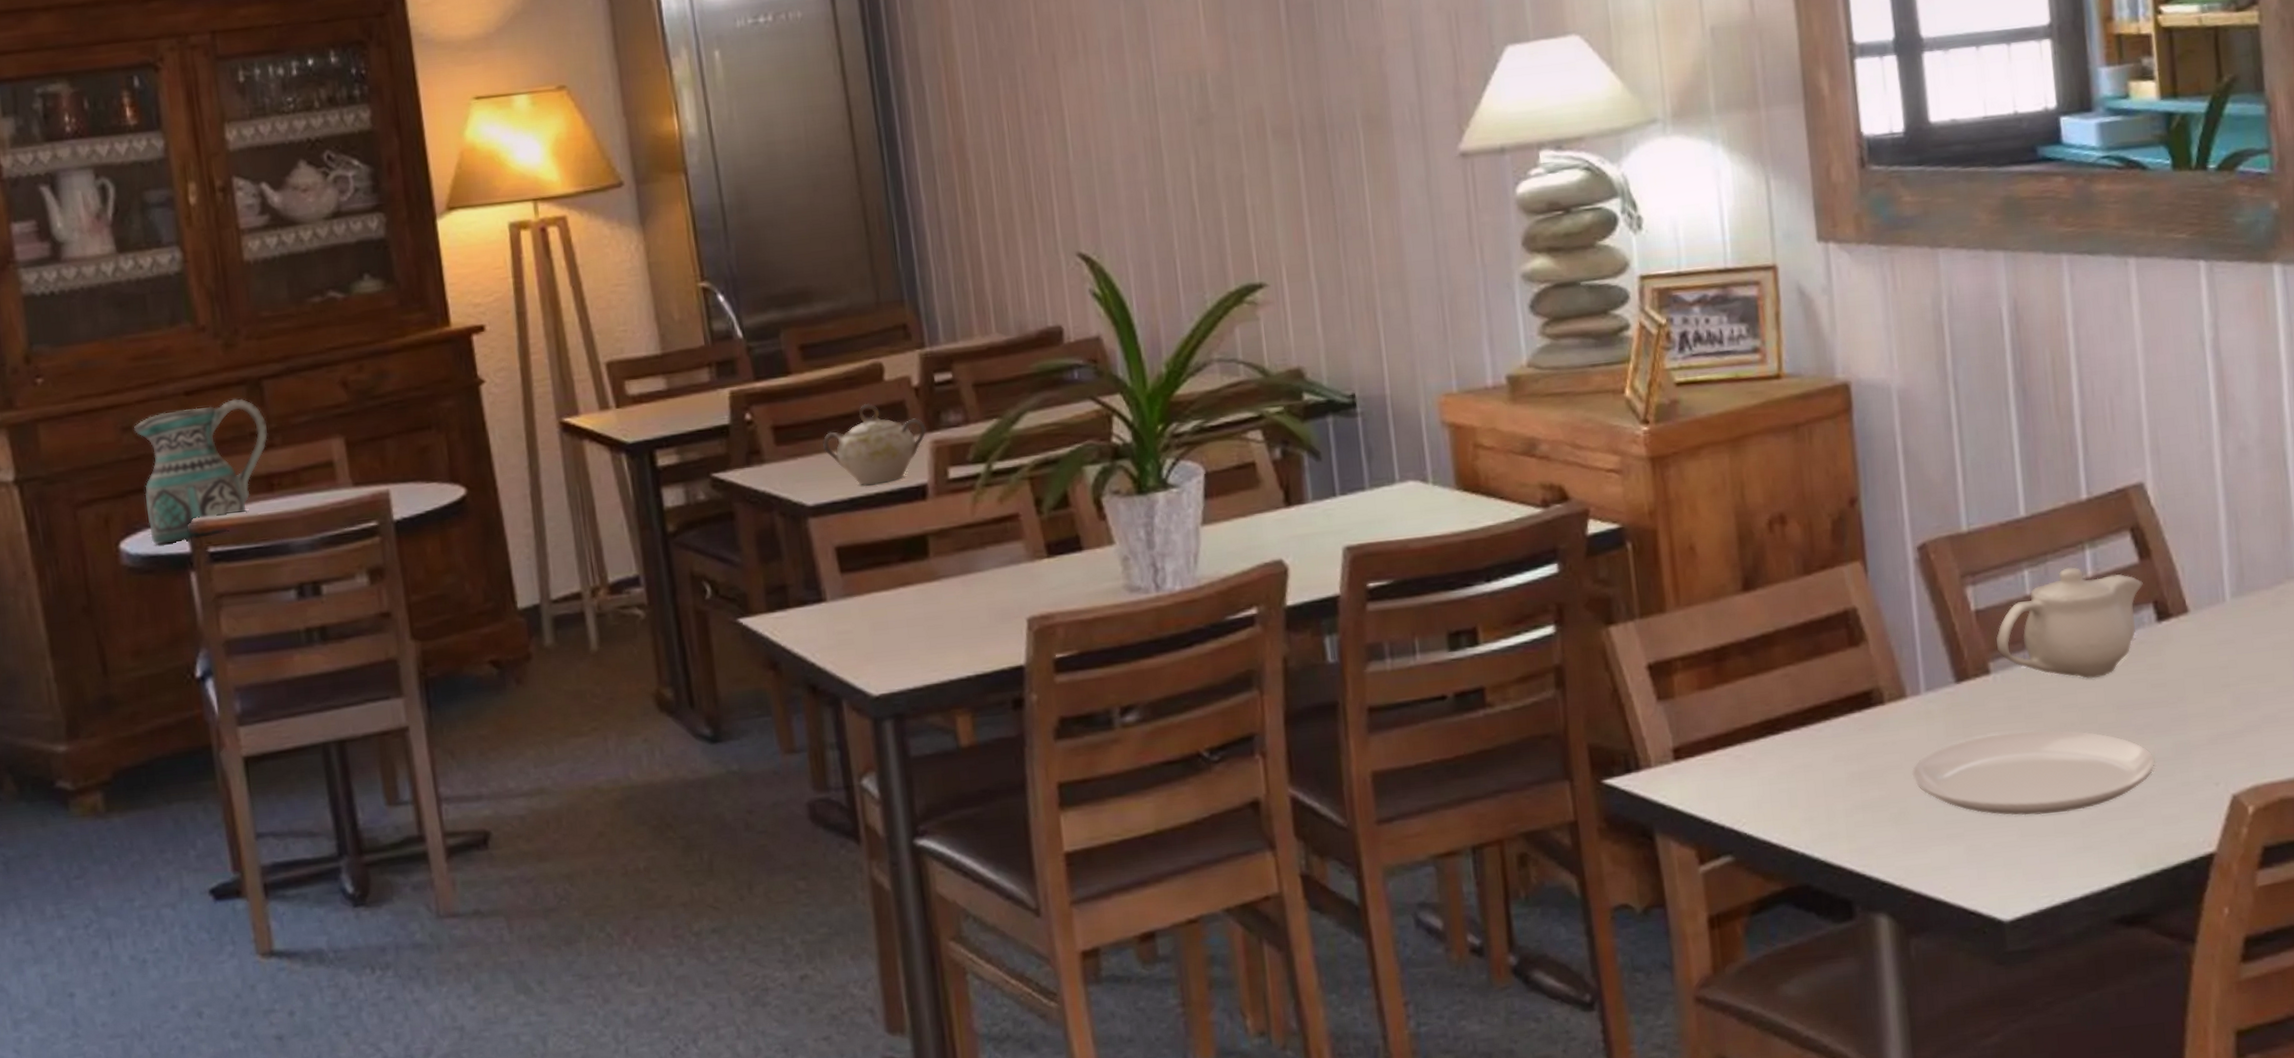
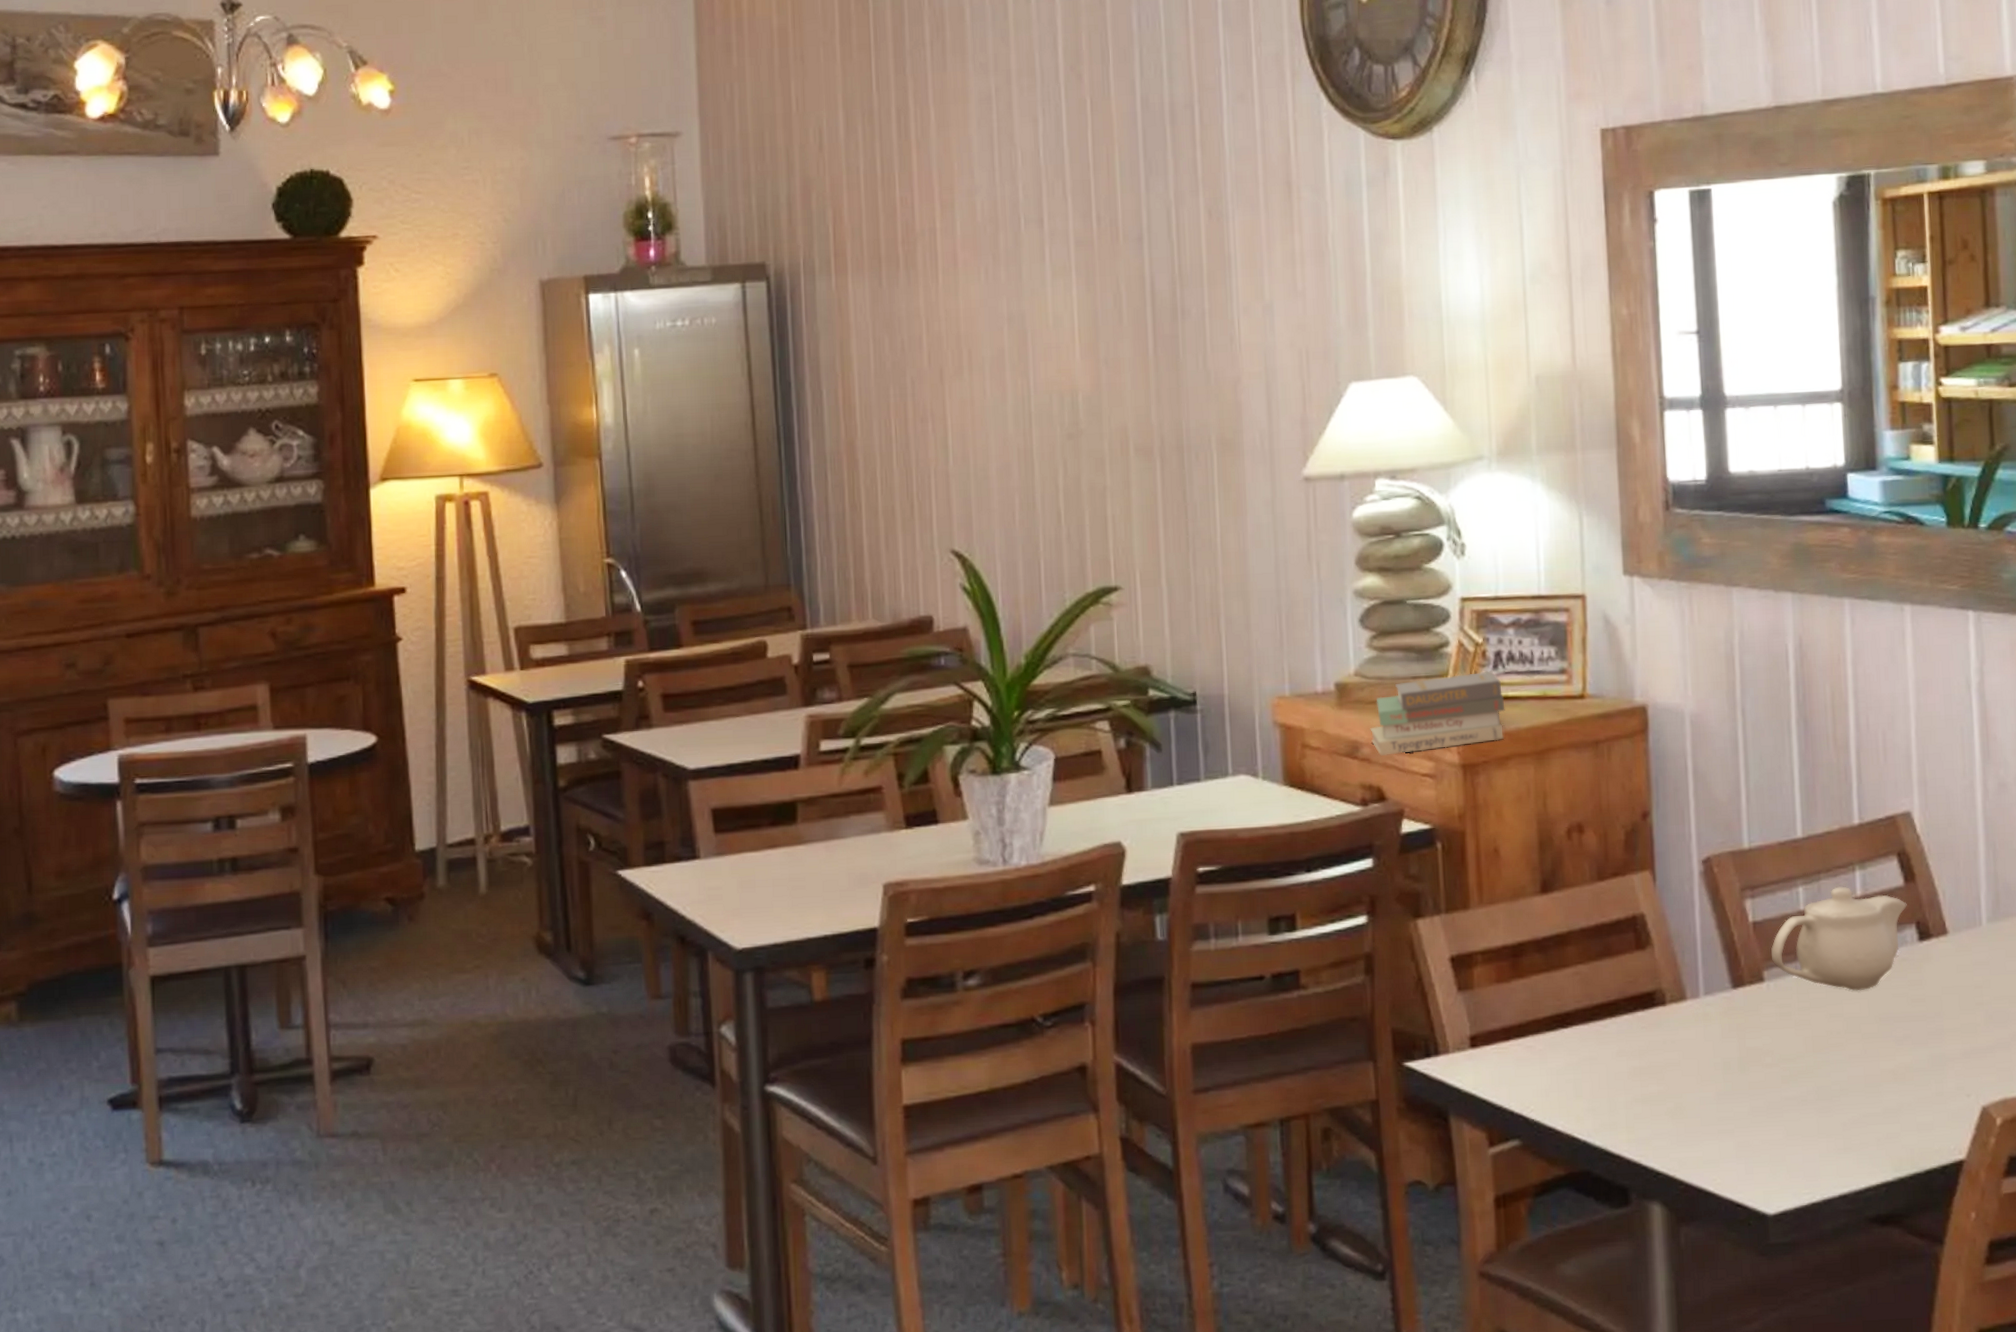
ceramic pitcher: present [133,398,269,545] -> none [76,643,200,774]
sugar bowl: present [822,403,926,486] -> none [707,677,803,754]
books: none [1547,354,1695,453] -> present [1370,671,1505,757]
plate: present [1912,730,2155,816] -> none [1689,1036,1912,1116]

